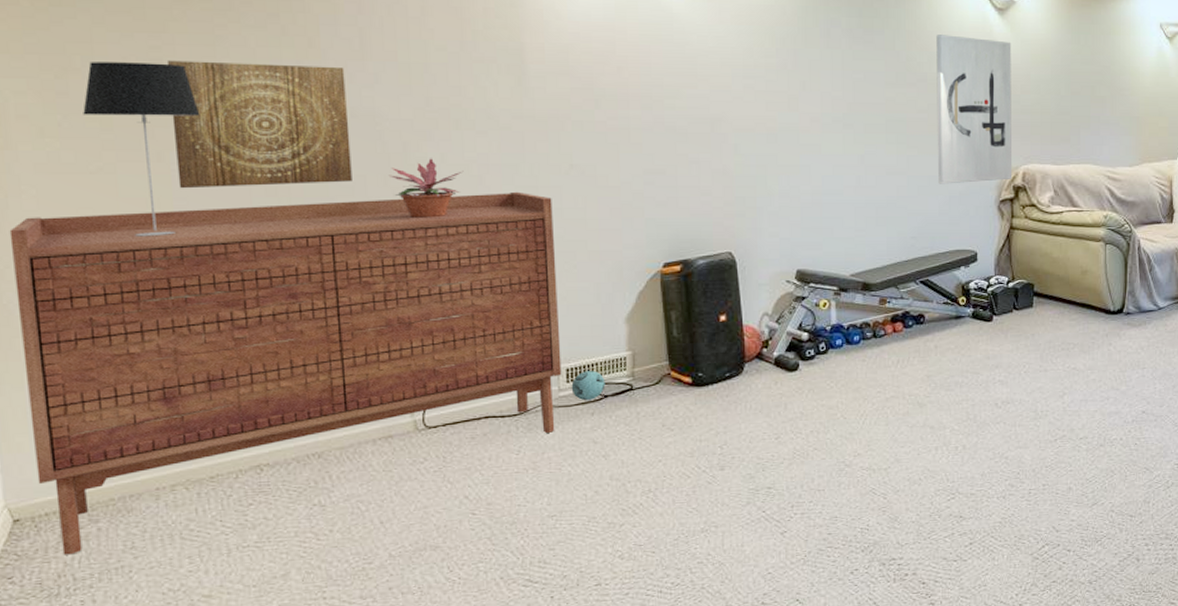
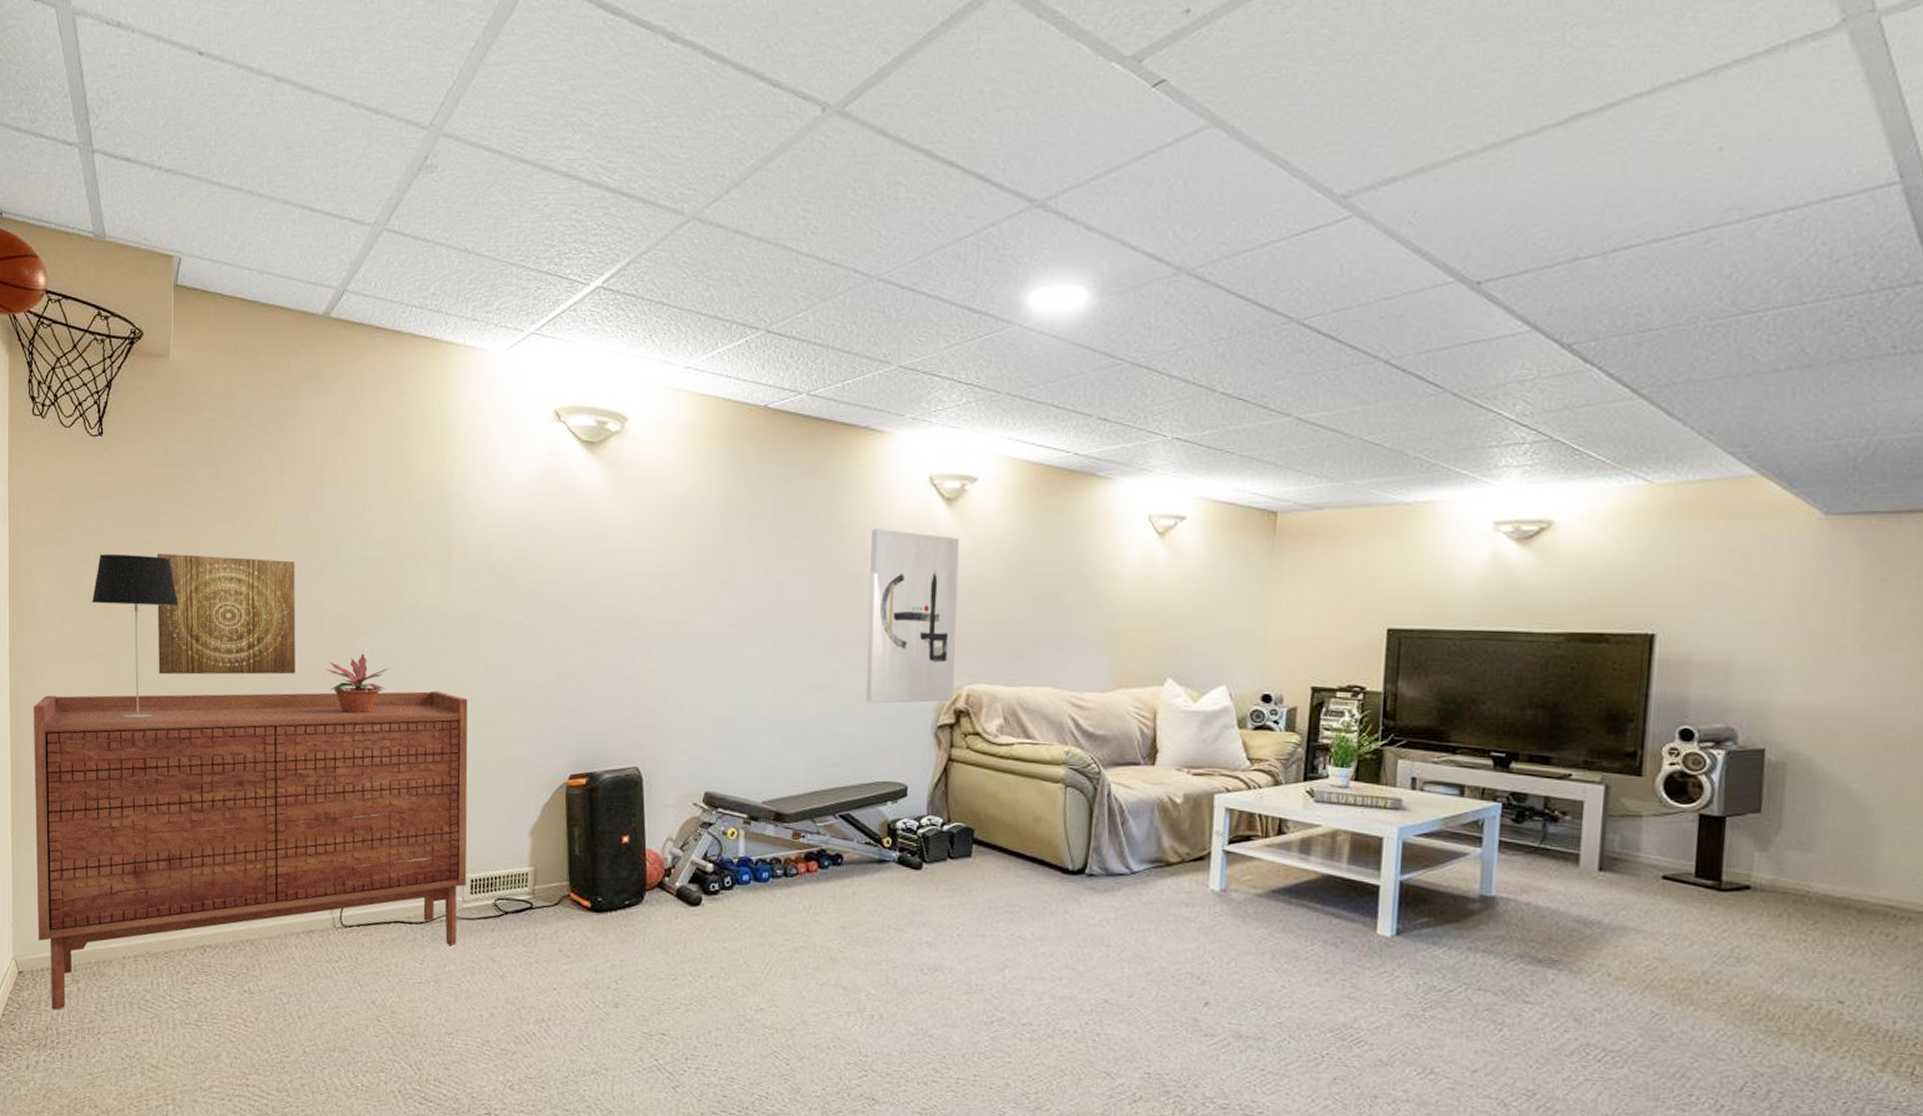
ball: present [571,371,606,400] -> none [474,884,507,915]

